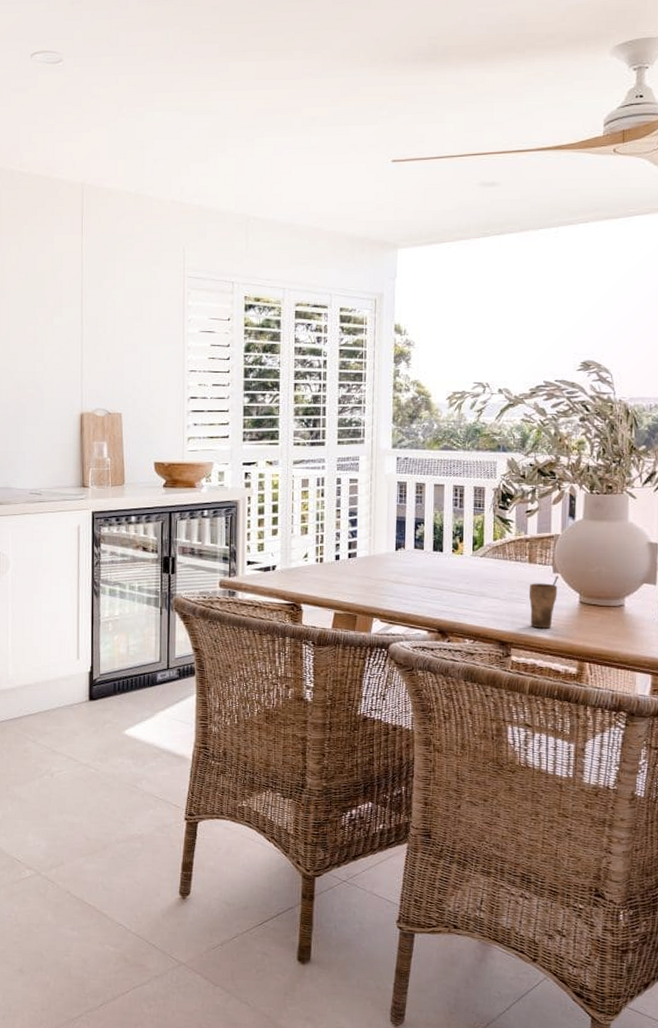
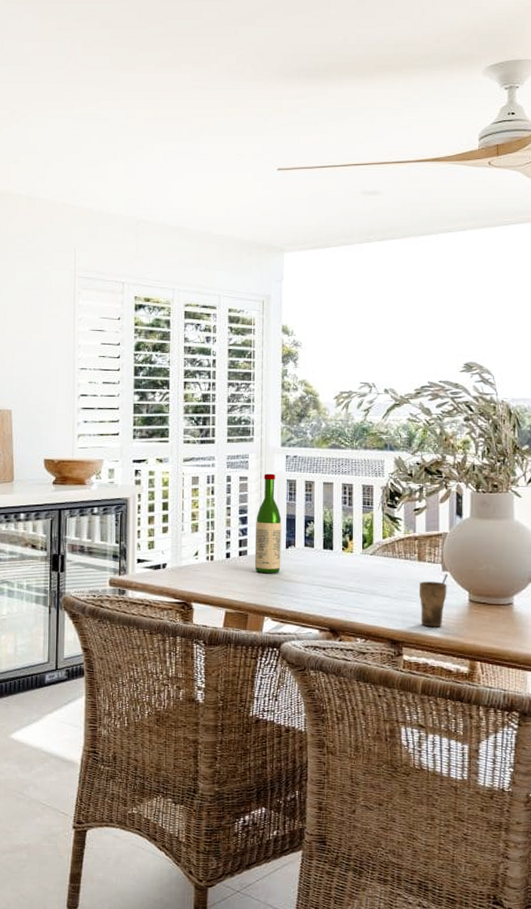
wine bottle: none [363,475,392,575] -> present [254,473,282,573]

